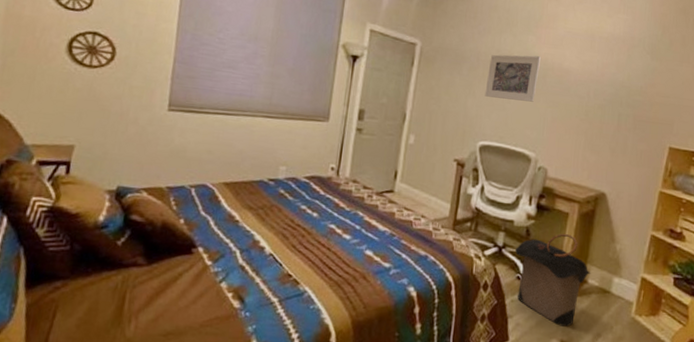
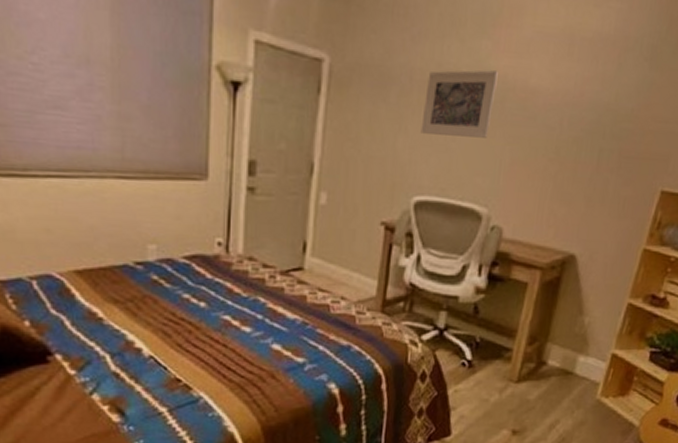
laundry hamper: present [515,234,591,327] -> none [460,309,552,415]

